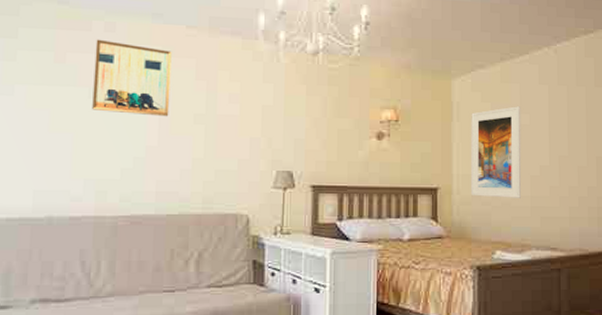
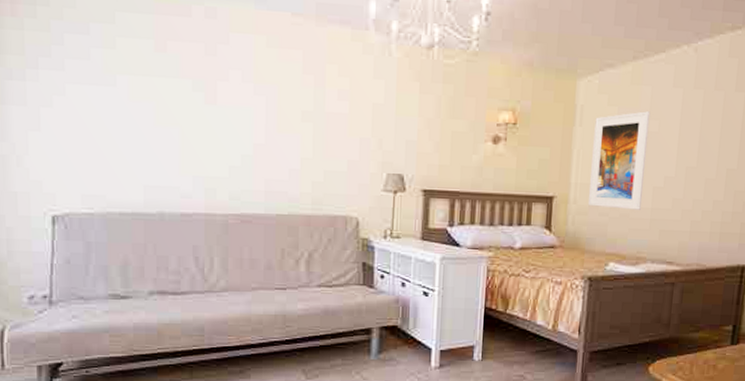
wall art: present [92,39,172,117] -> none [197,26,277,113]

